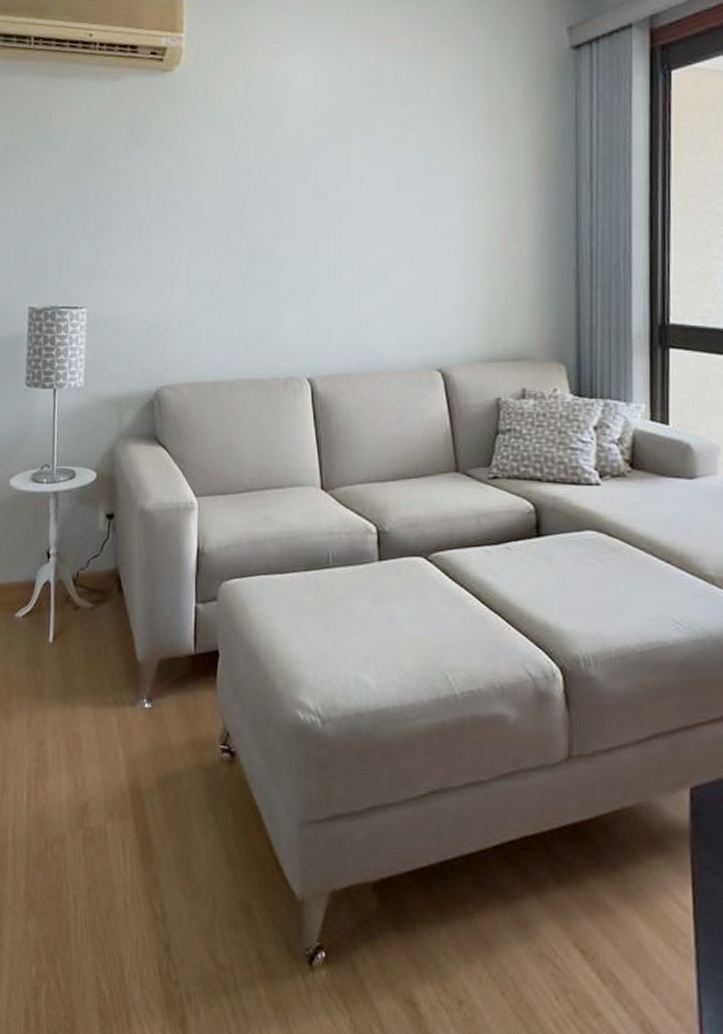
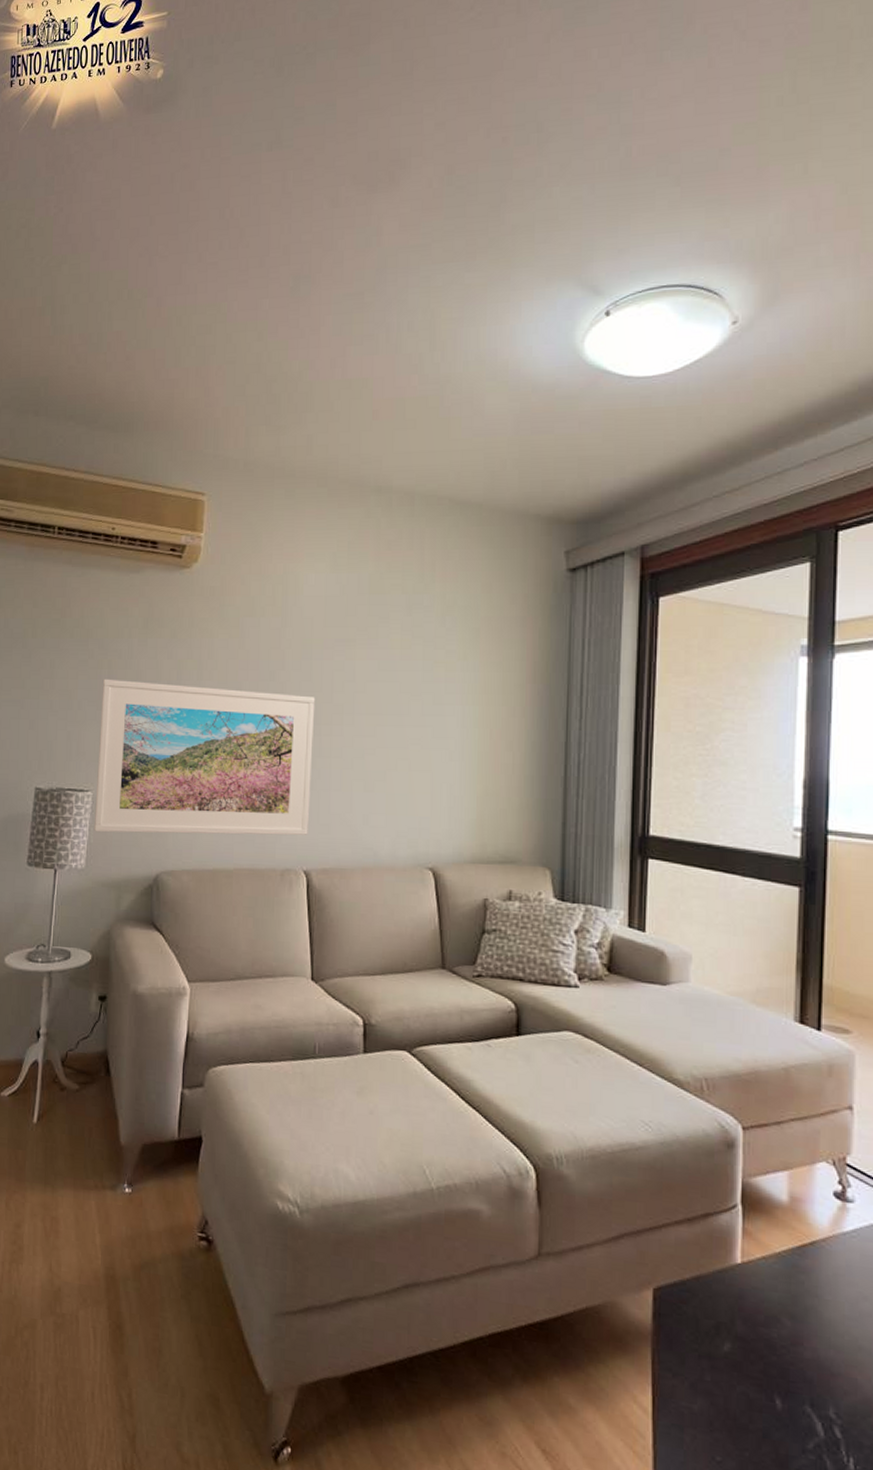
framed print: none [90,191,310,349] -> present [93,678,316,836]

